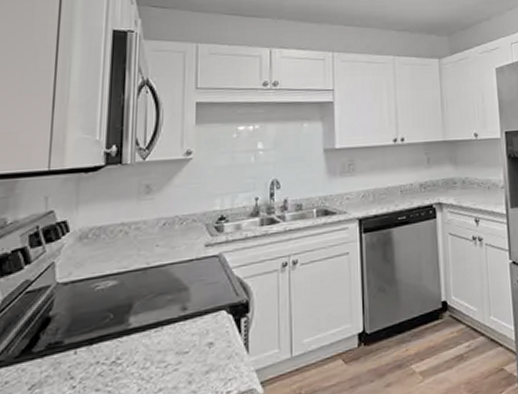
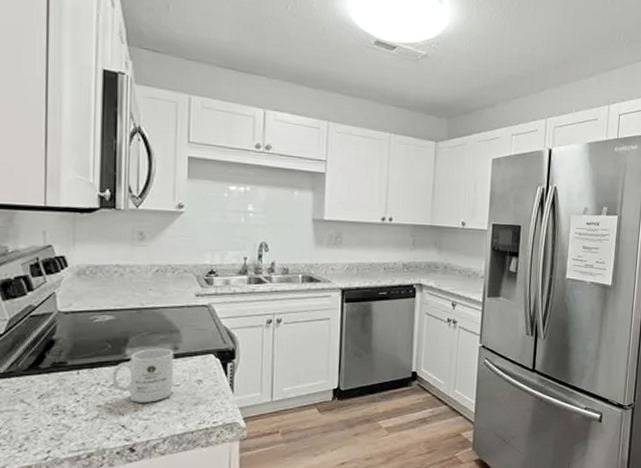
mug: none [113,310,183,380] -> present [112,348,174,403]

